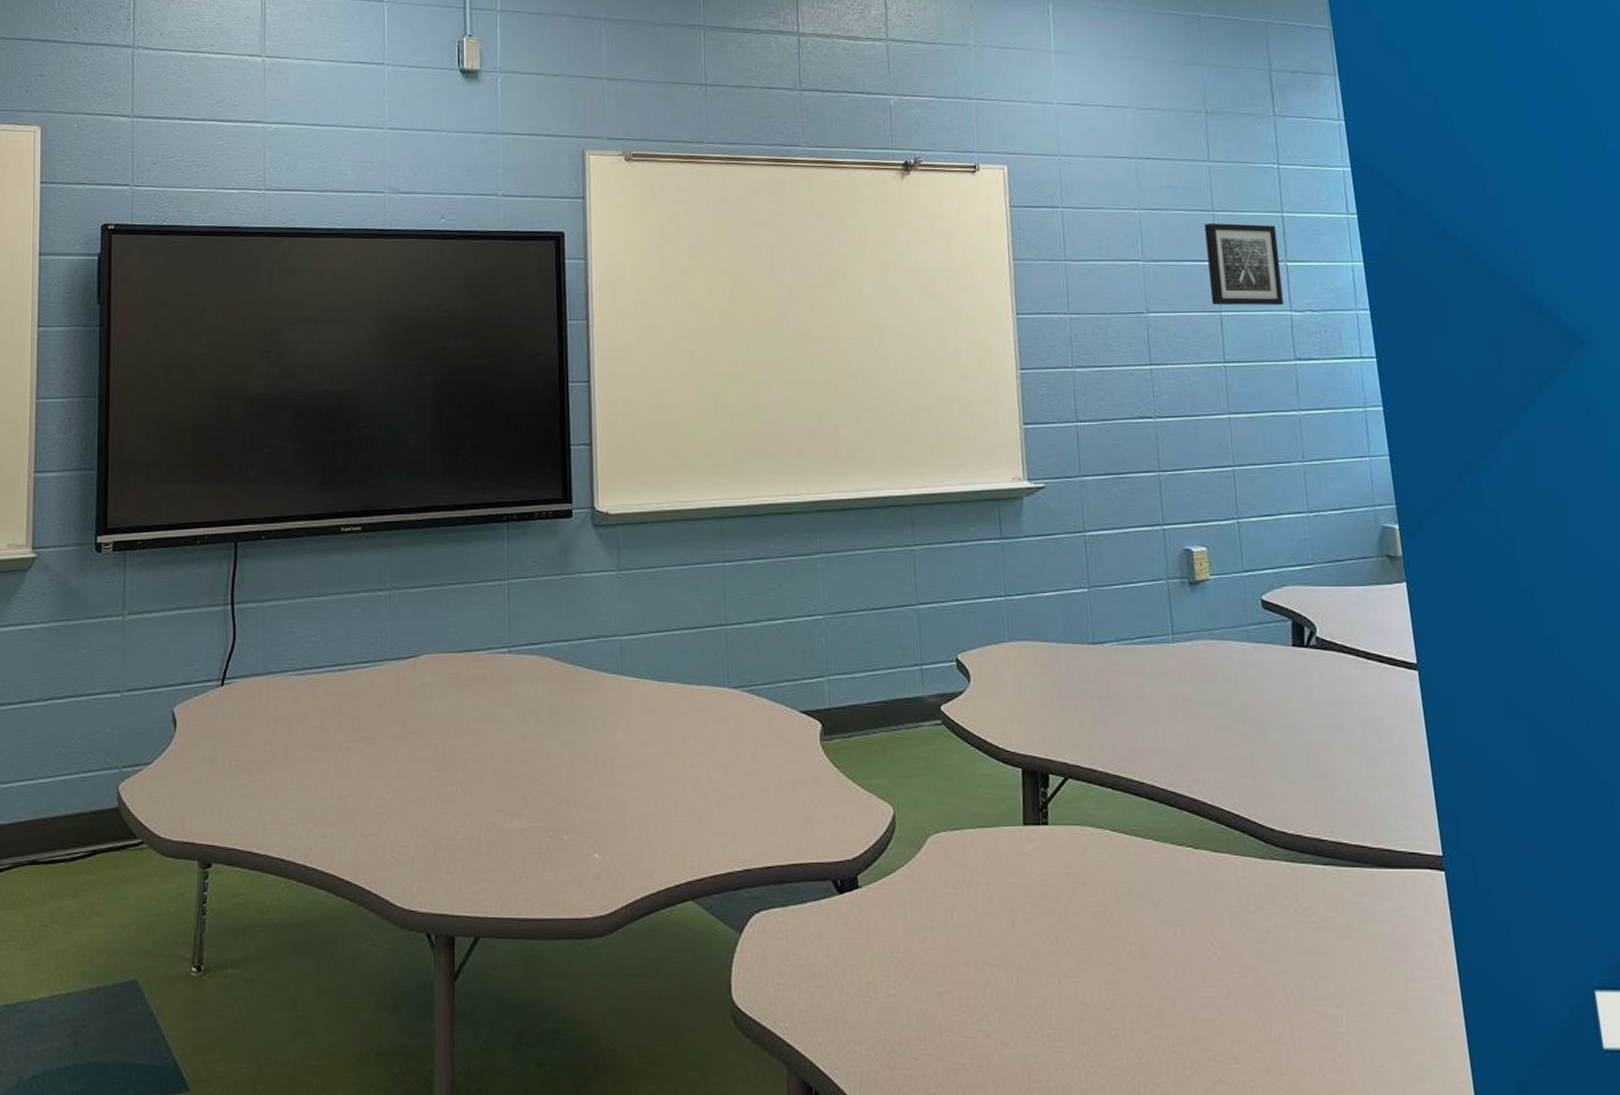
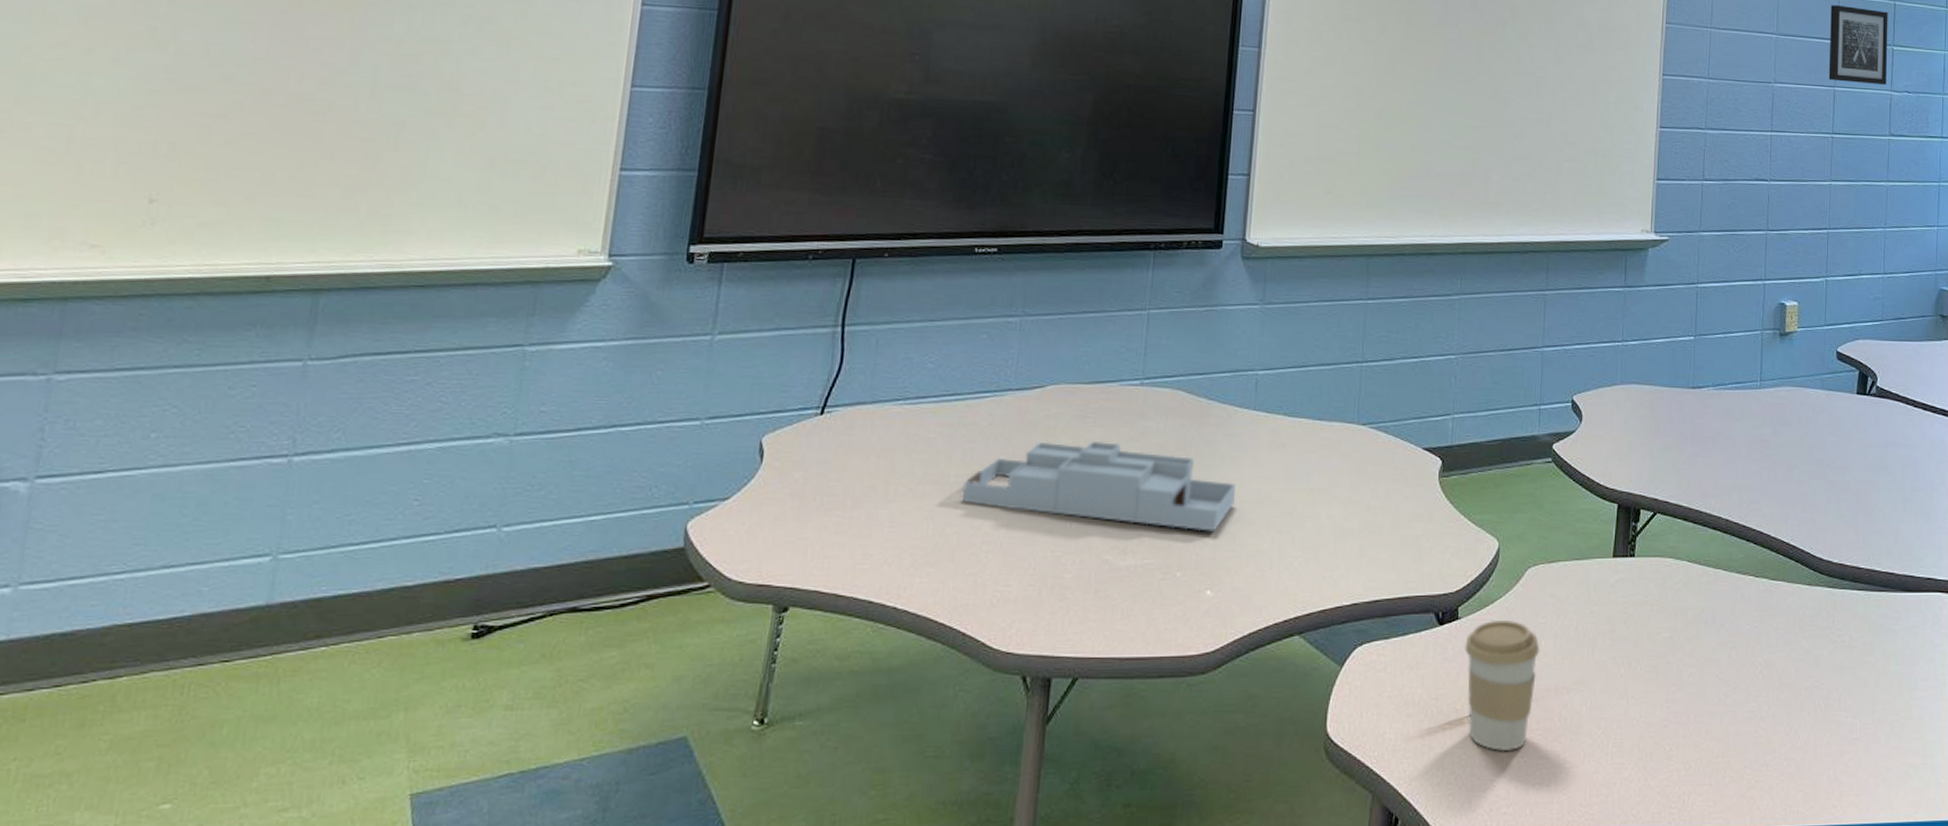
desk organizer: none [354,707,612,796] -> present [962,440,1236,532]
coffee cup: none [868,889,953,1029] -> present [1464,619,1540,752]

